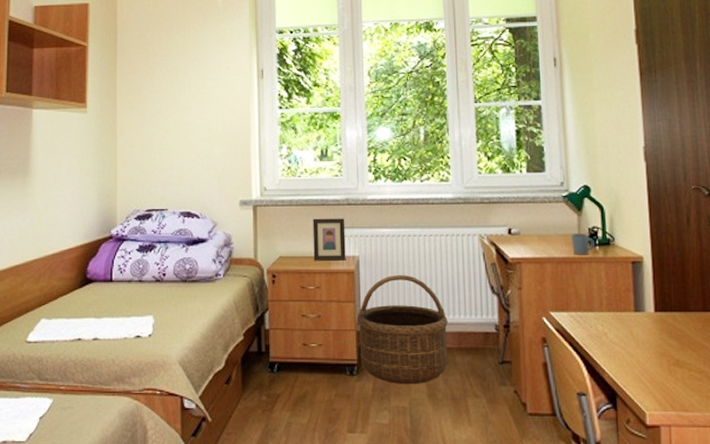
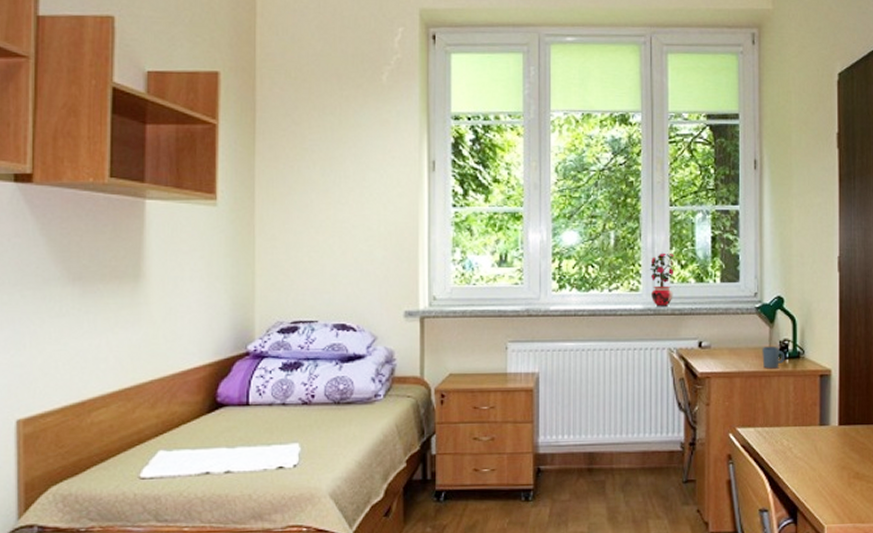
picture frame: present [312,218,346,261] -> none [488,331,525,378]
basket: present [356,274,448,385] -> none [534,391,632,509]
potted flower: none [458,145,482,197] -> present [650,253,675,308]

